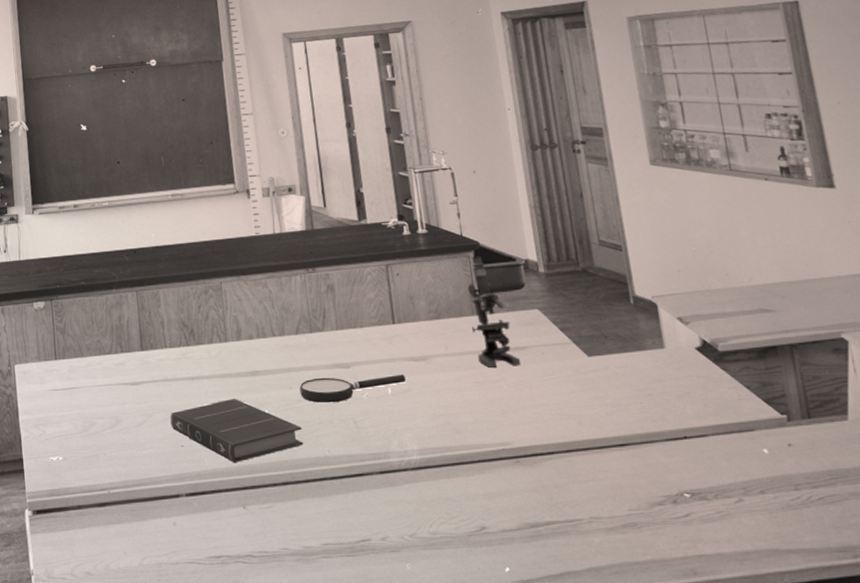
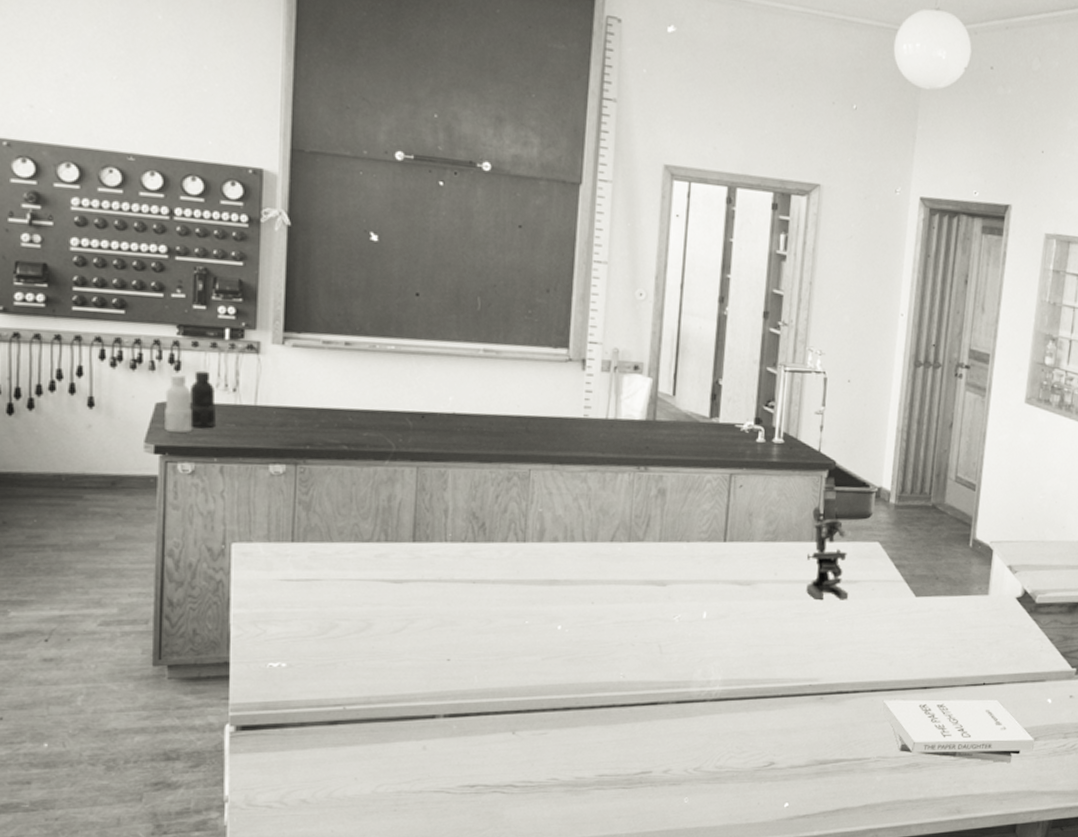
book: present [170,399,304,462] -> none [437,610,598,682]
magnifying glass: present [299,374,406,403] -> none [603,594,725,624]
books: none [580,452,763,519] -> present [880,699,1035,763]

